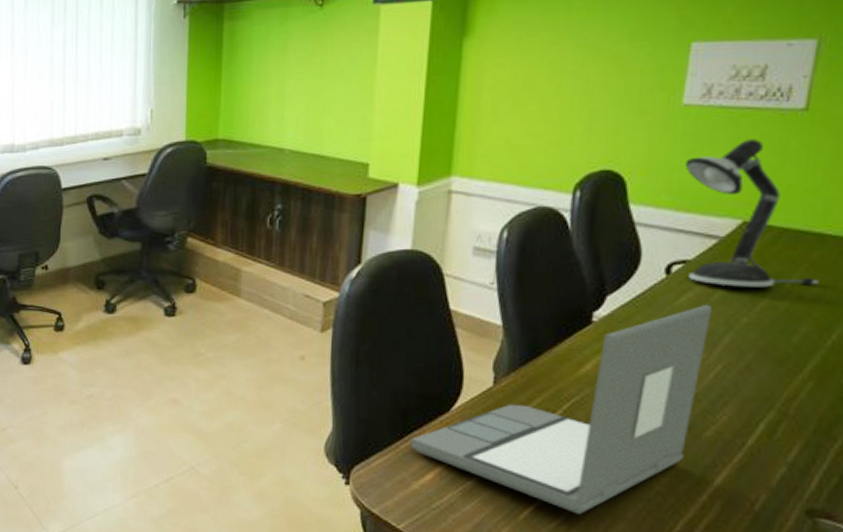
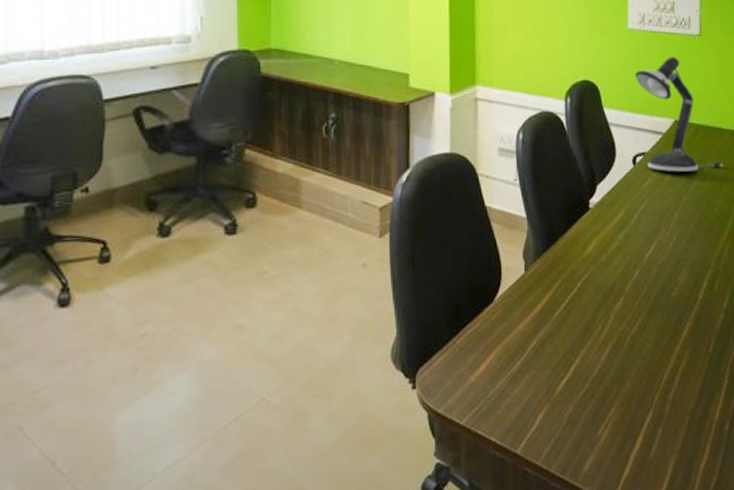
laptop: present [410,304,713,515] -> none [464,187,665,381]

